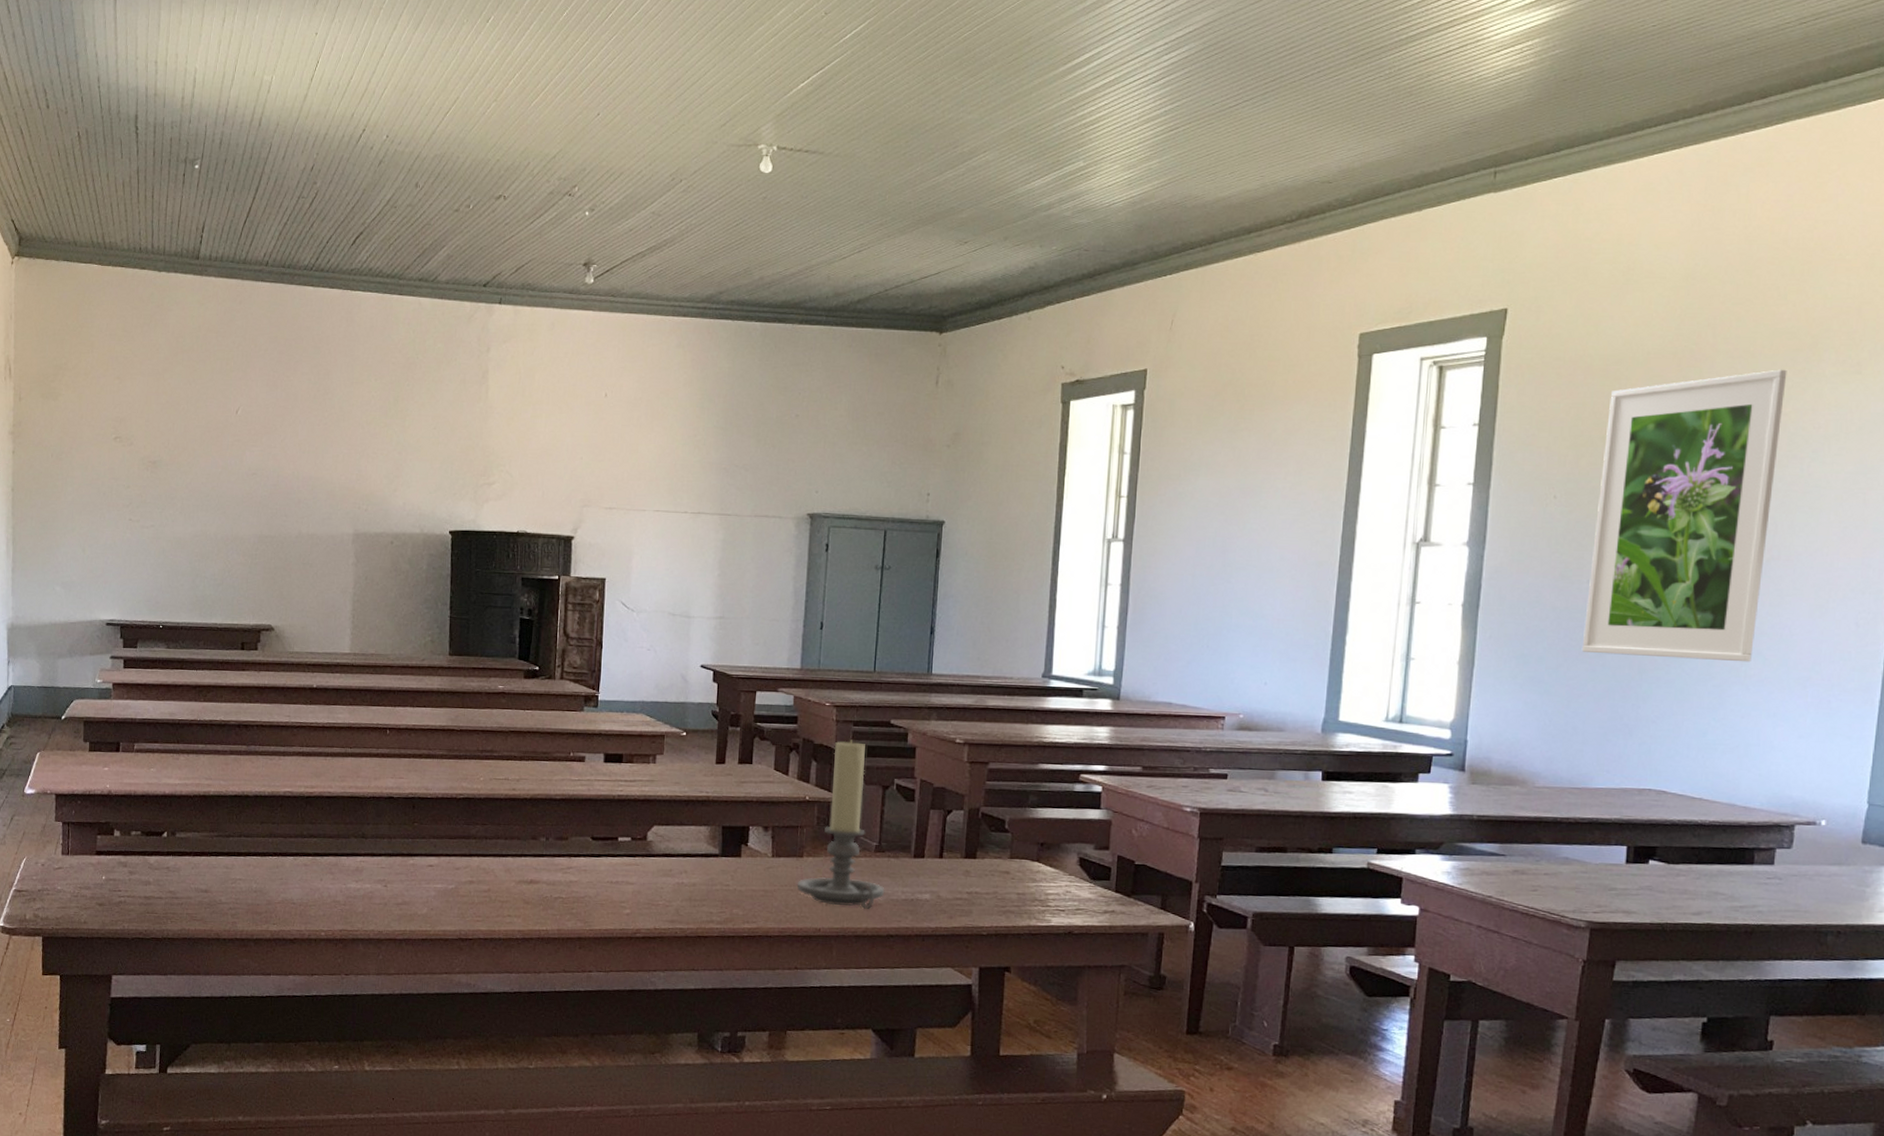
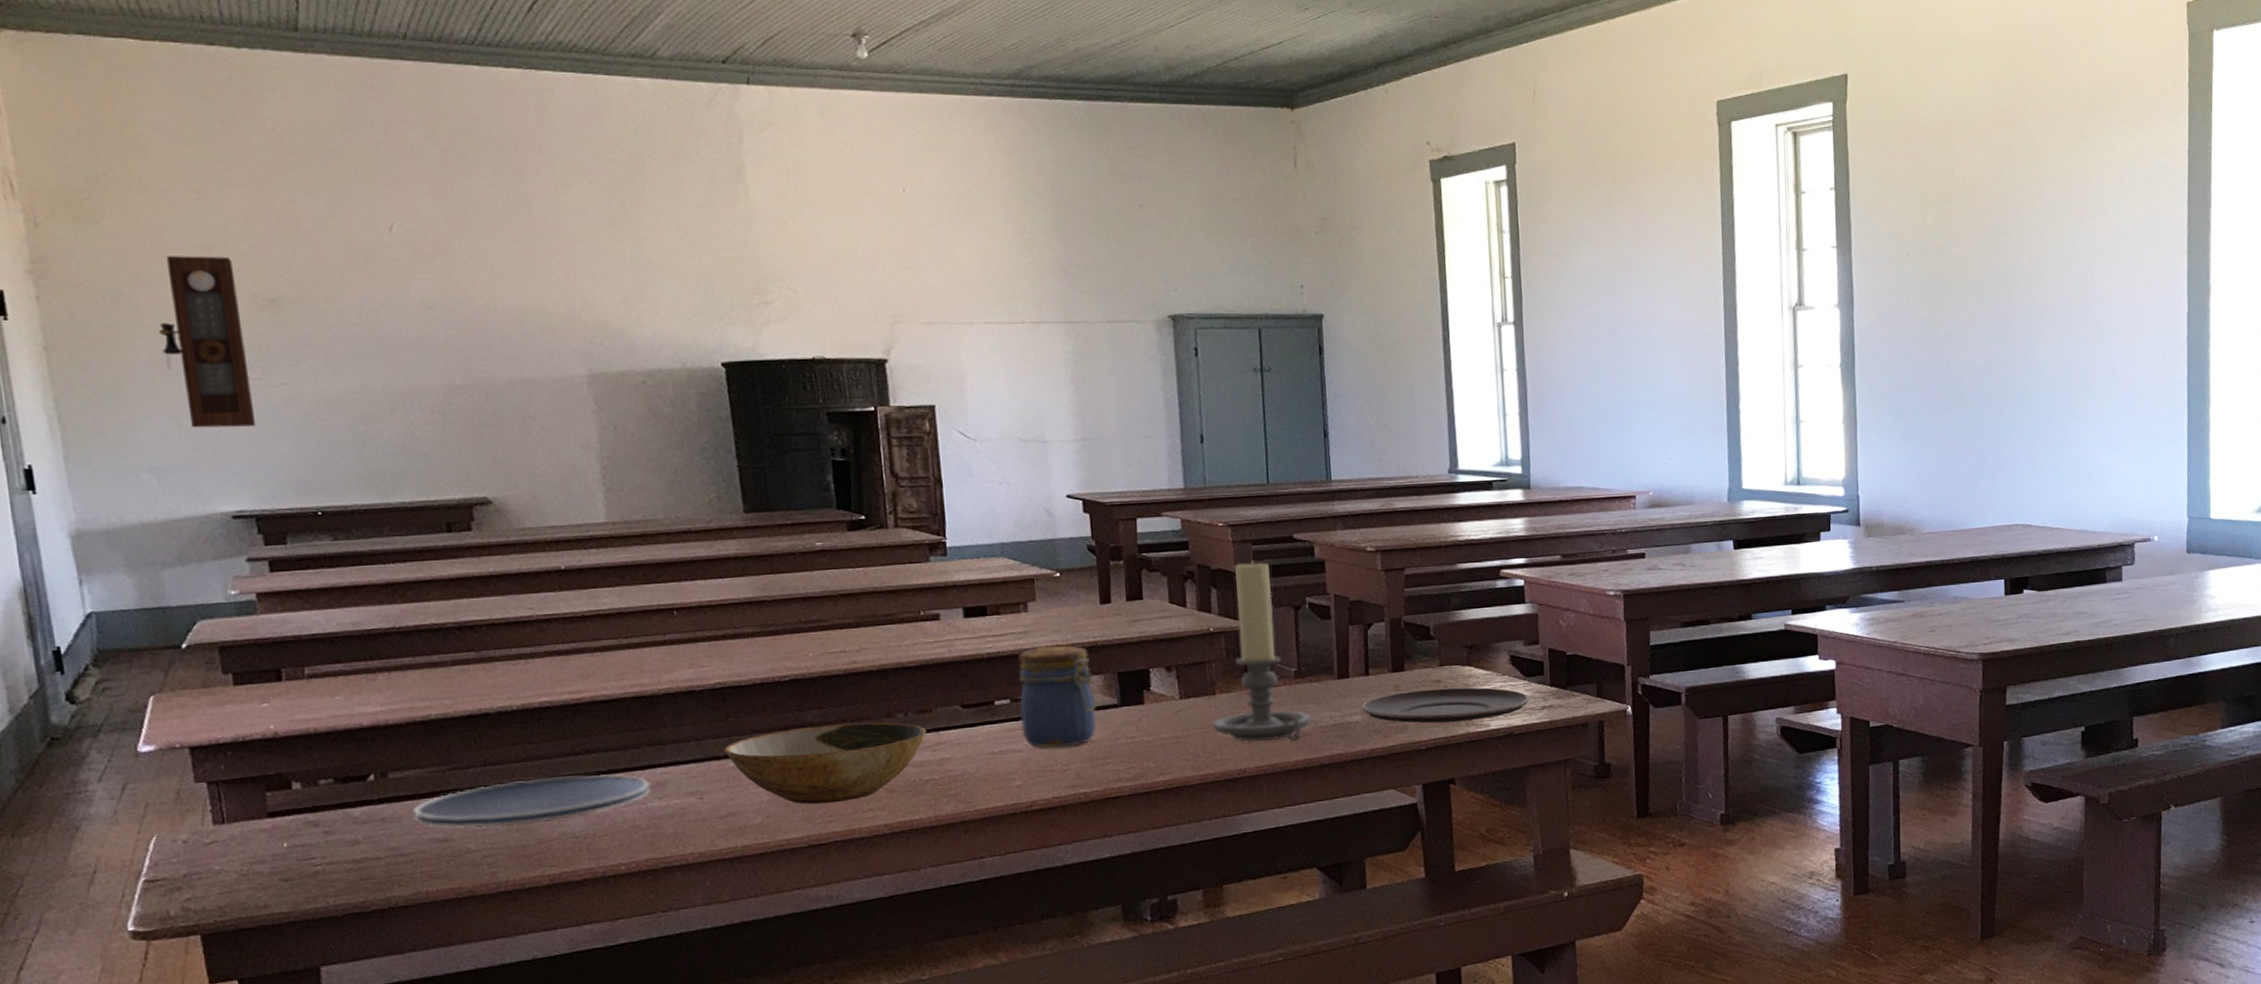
pendulum clock: none [81,426,134,556] -> present [158,256,257,428]
plate: none [188,852,352,888] -> present [413,774,651,828]
bowl: none [408,839,562,906] -> present [724,722,927,804]
jar: none [637,795,701,886] -> present [1018,645,1097,749]
plate: none [931,878,1094,915] -> present [1361,687,1530,723]
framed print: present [1581,369,1787,663] -> none [1945,127,2087,402]

